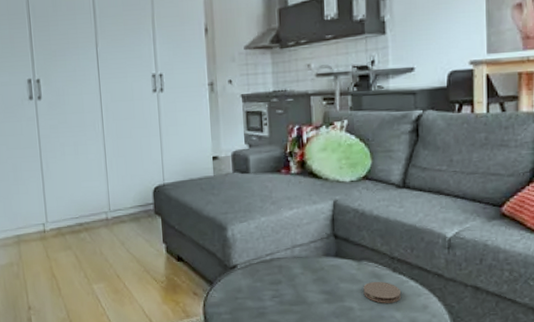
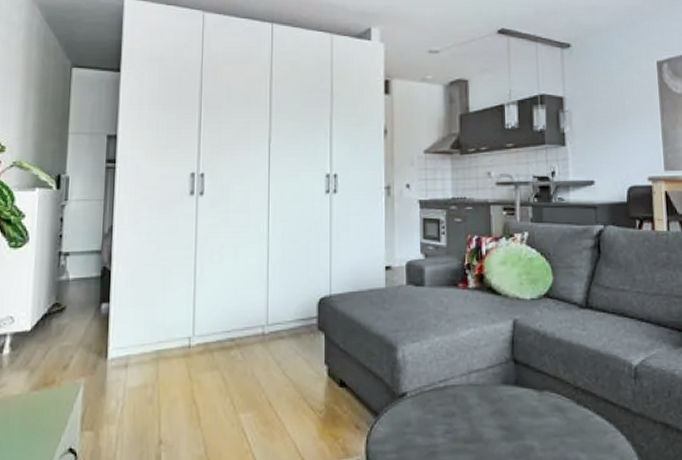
coaster: present [363,281,401,303] -> none [545,415,586,442]

